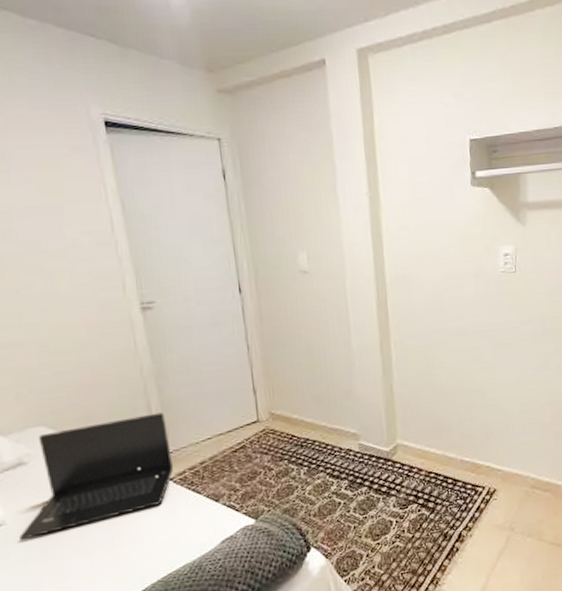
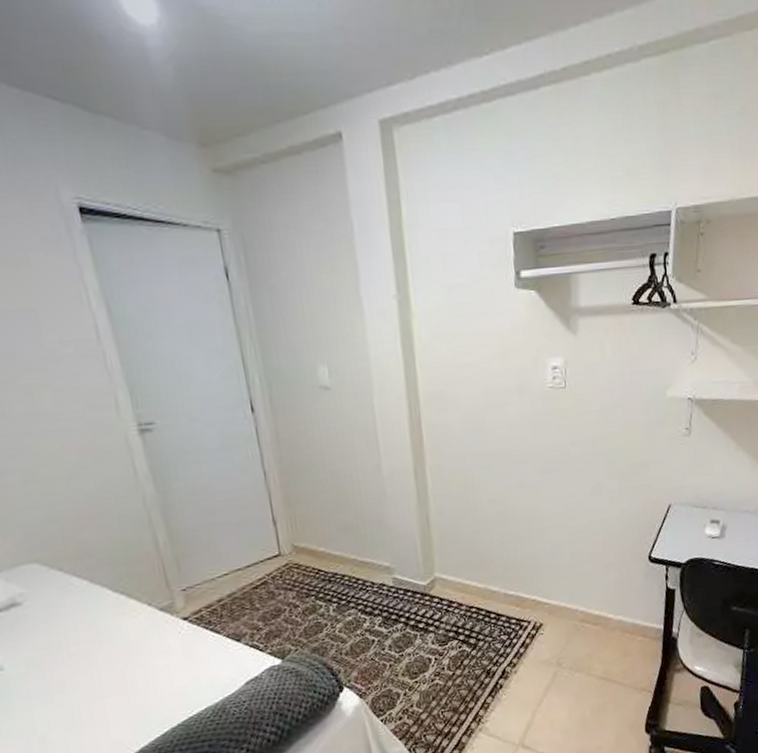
laptop: present [19,412,174,541] -> none [20,546,188,686]

